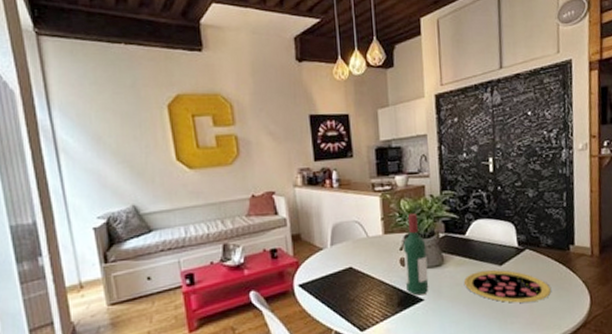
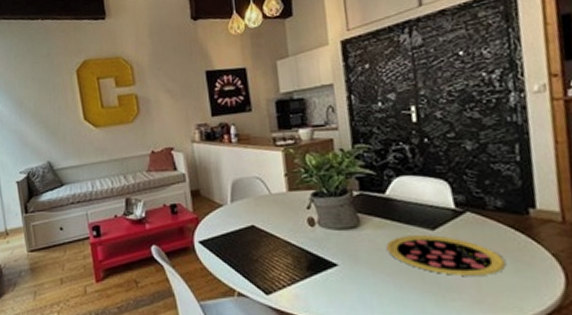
wine bottle: present [403,212,429,295] -> none [311,168,343,260]

